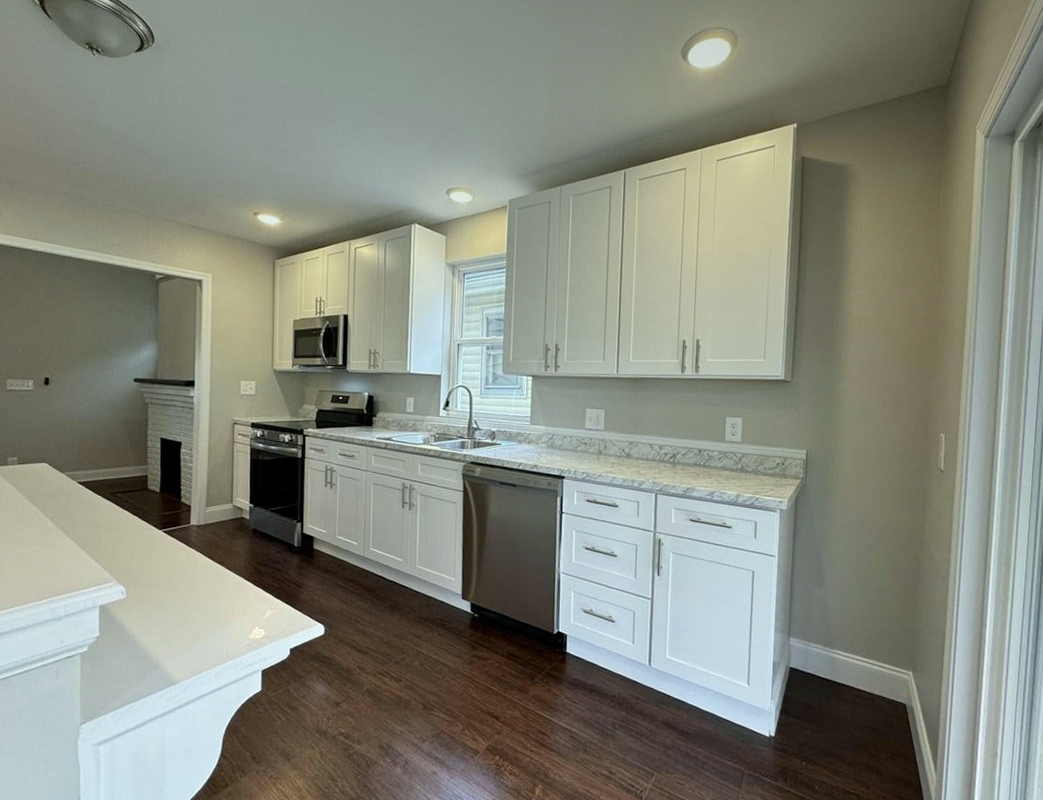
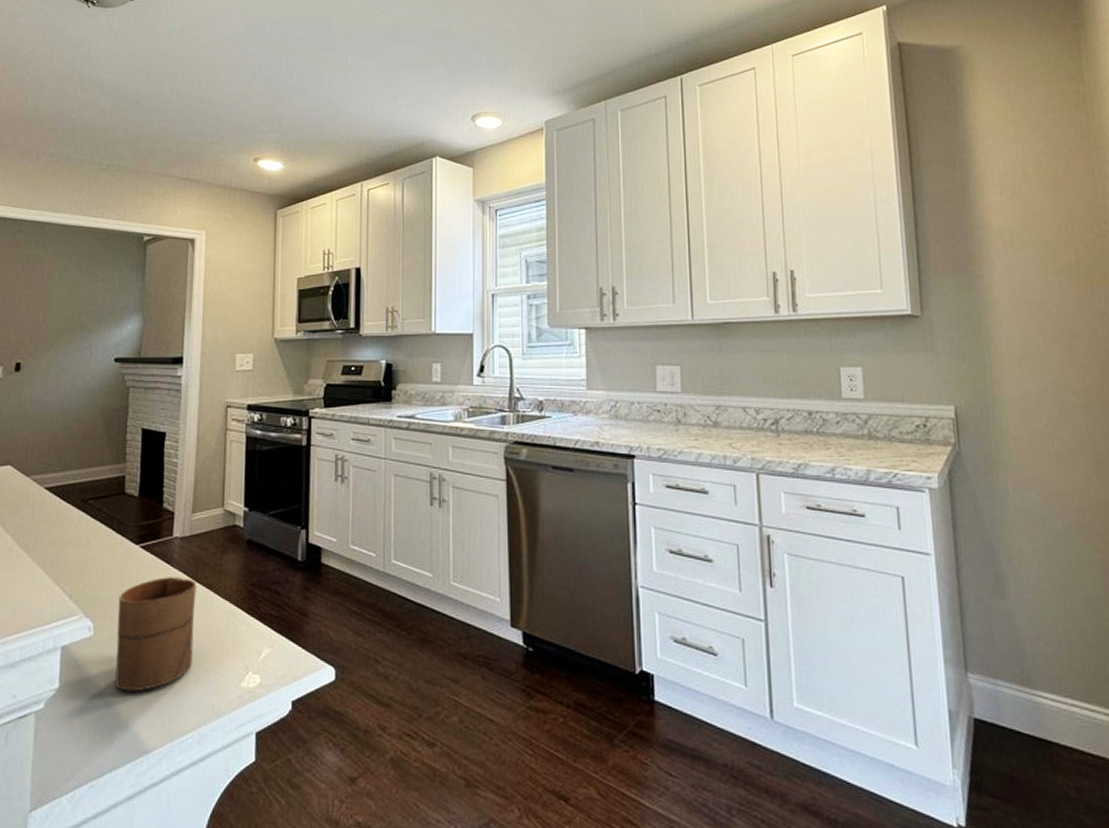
cup: none [146,555,212,640] -> present [115,577,197,692]

